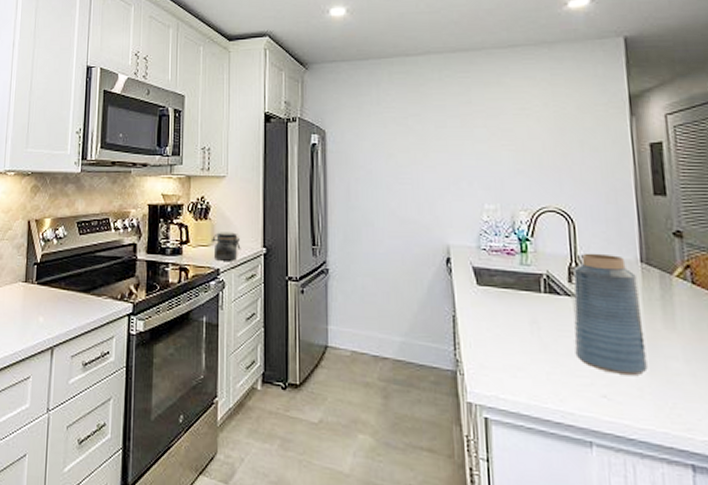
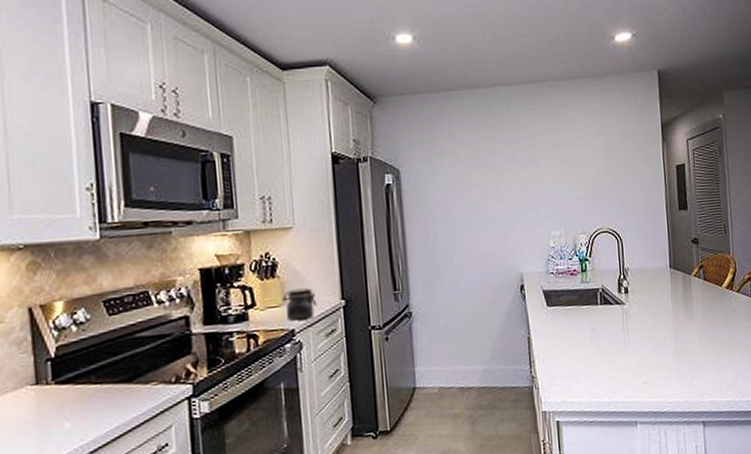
vase: present [573,253,648,375] -> none [622,264,675,363]

